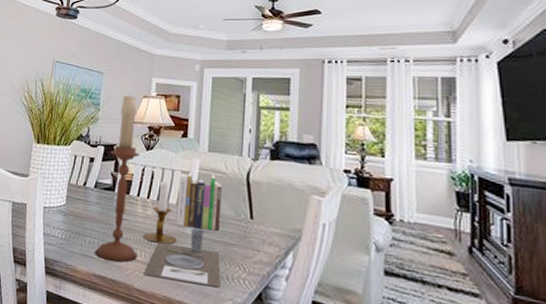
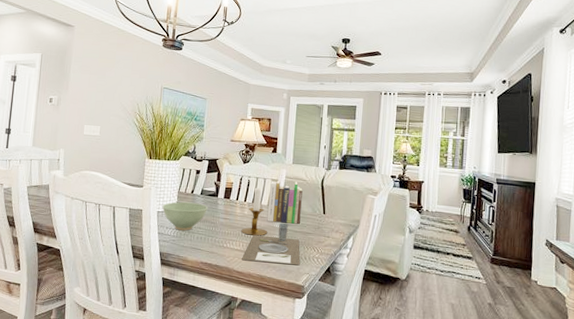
bowl: none [49,196,104,233] -> present [162,202,209,231]
candlestick: present [95,94,140,262] -> none [202,117,239,252]

